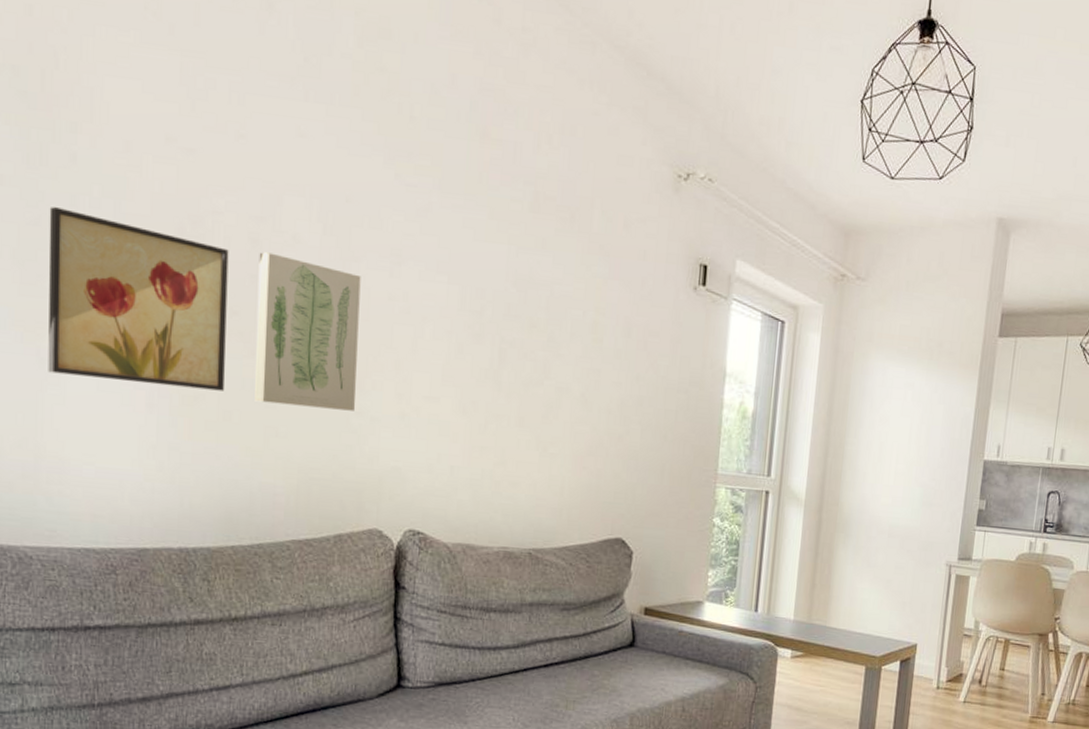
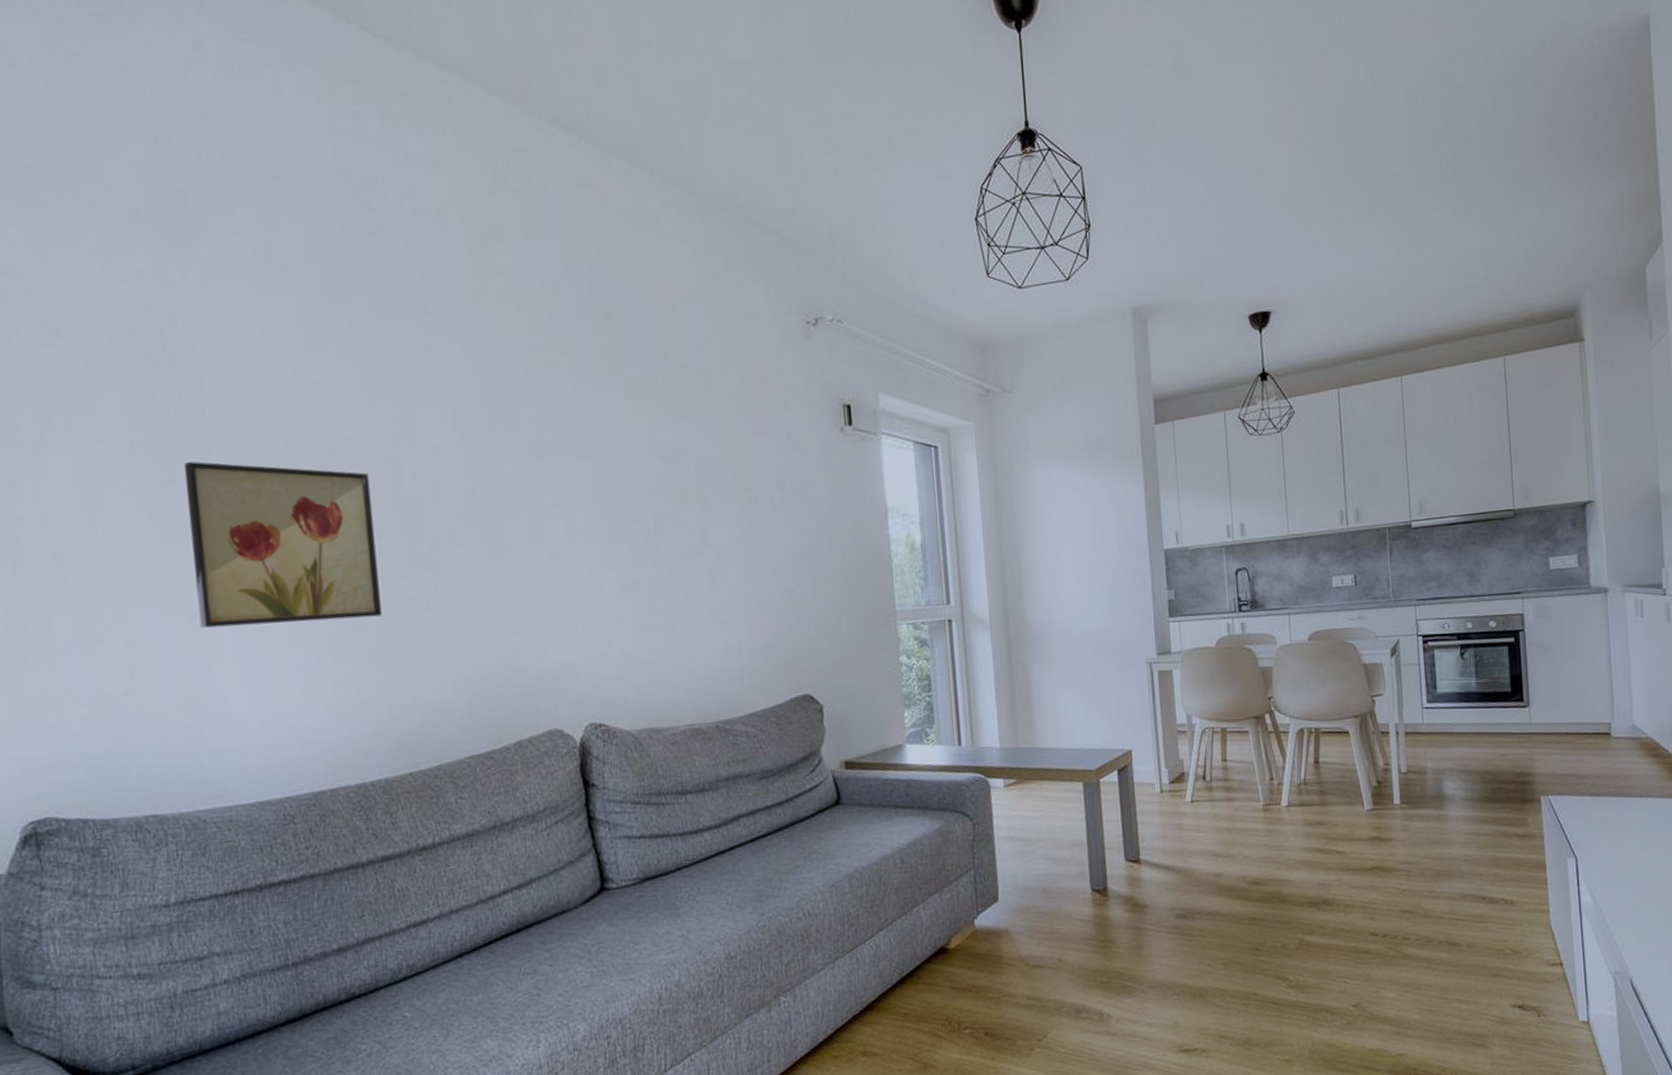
wall art: present [255,252,361,411] -> none [399,469,517,621]

